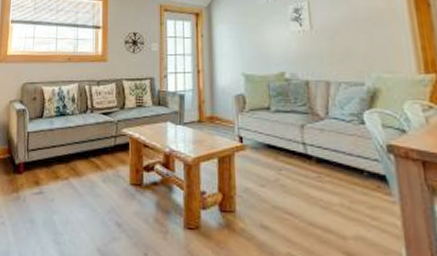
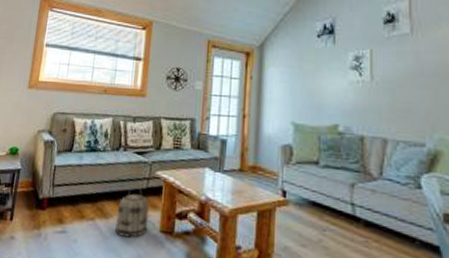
basket: none [89,144,119,193] -> present [115,186,149,238]

